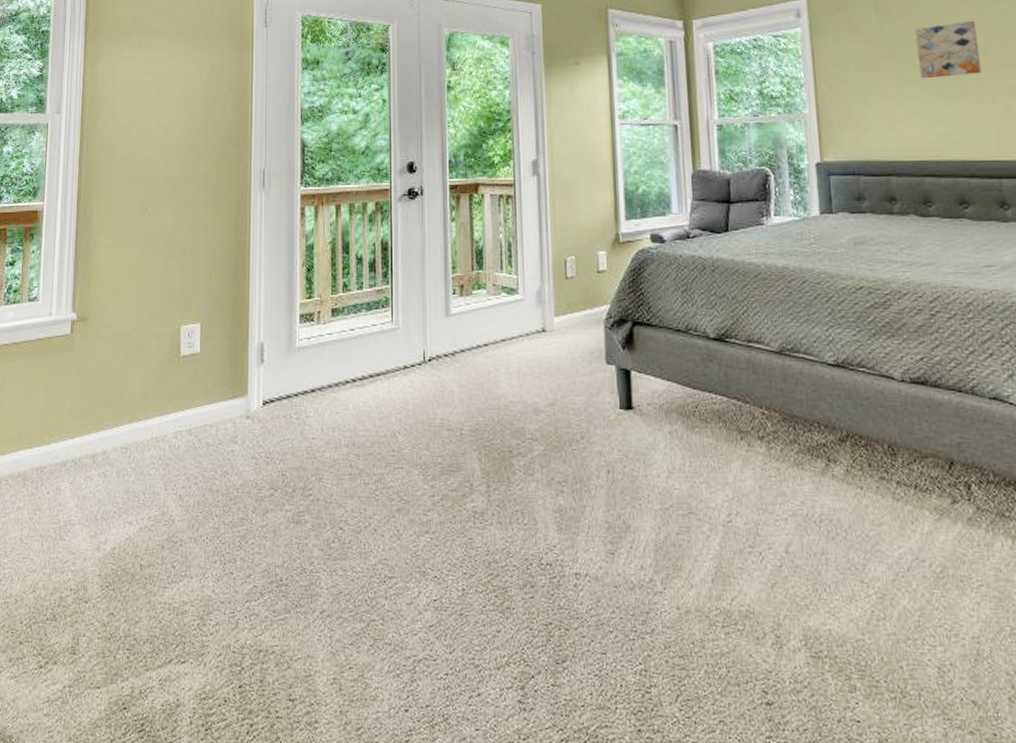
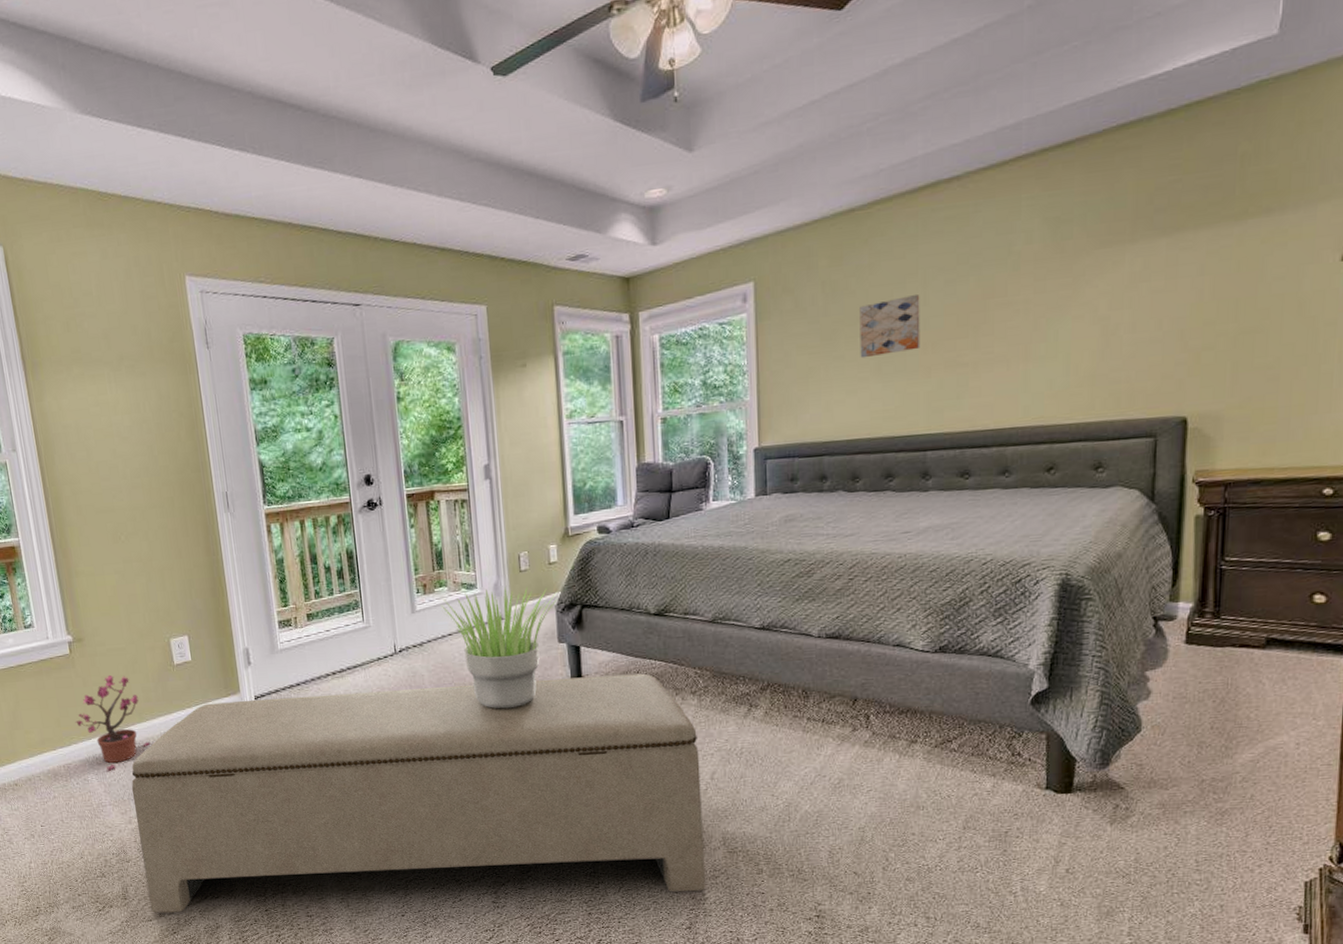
potted plant: none [60,362,139,480] -> present [75,674,151,771]
bench: none [102,405,785,711] -> present [131,673,705,914]
potted plant: none [477,294,607,440] -> present [440,586,559,709]

